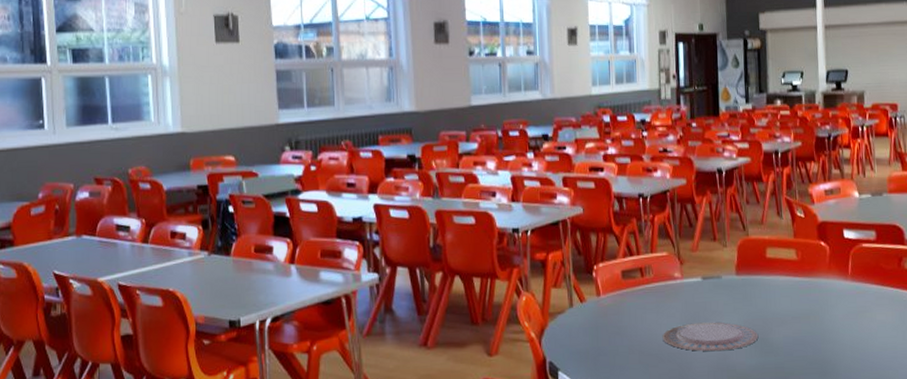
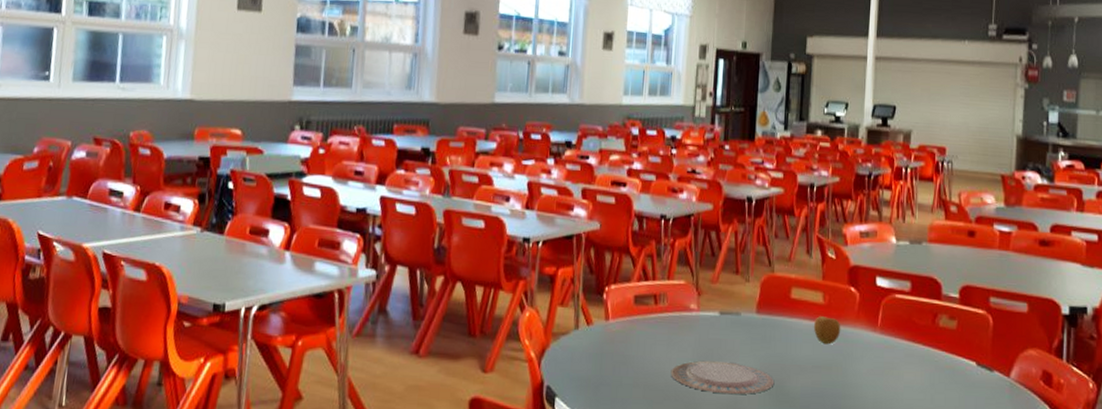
apple: none [789,271,815,297] -> present [813,316,841,345]

